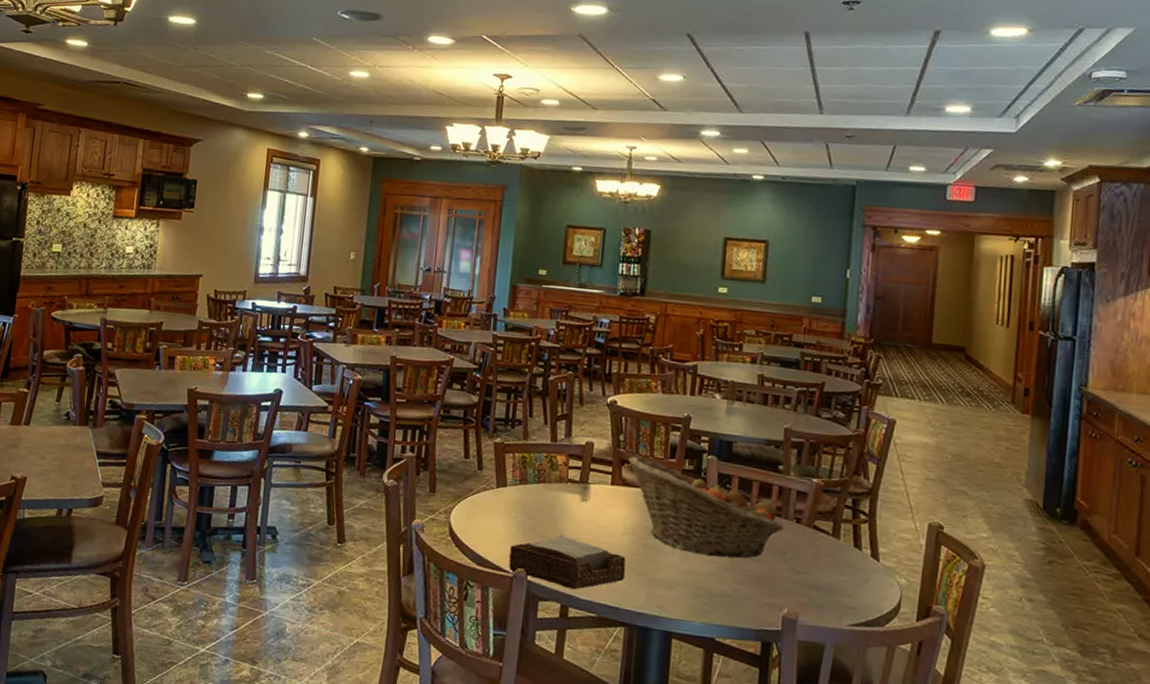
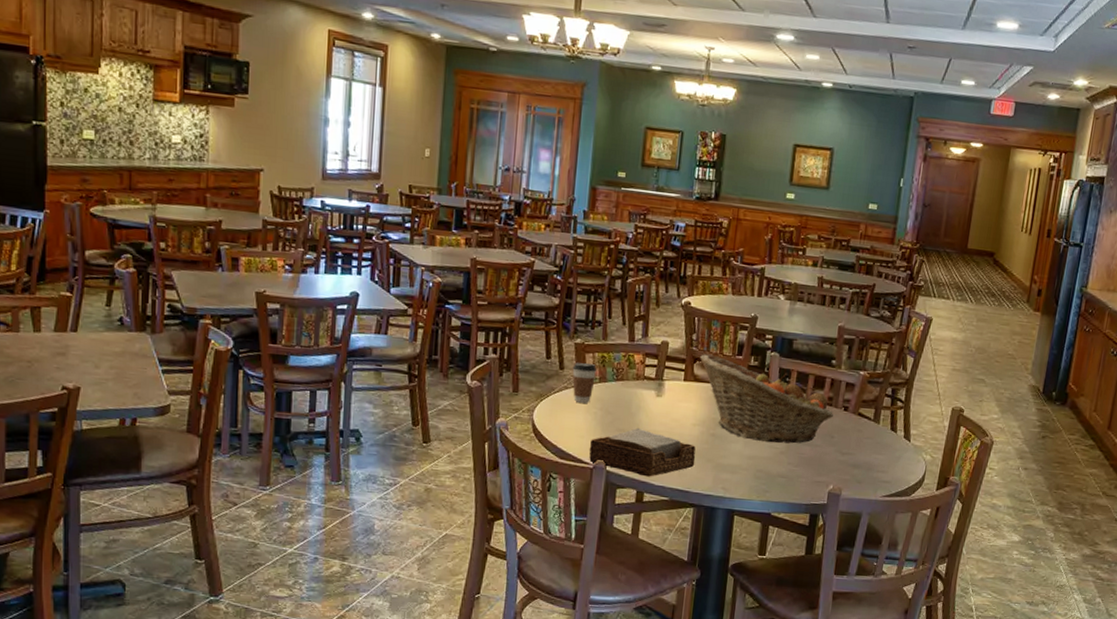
coffee cup: none [491,463,517,506] -> present [572,362,597,403]

